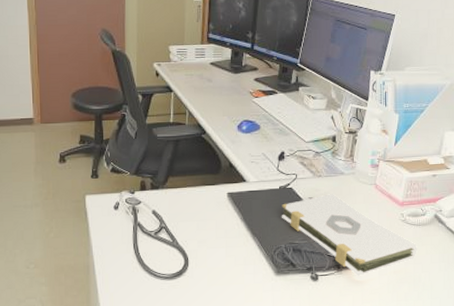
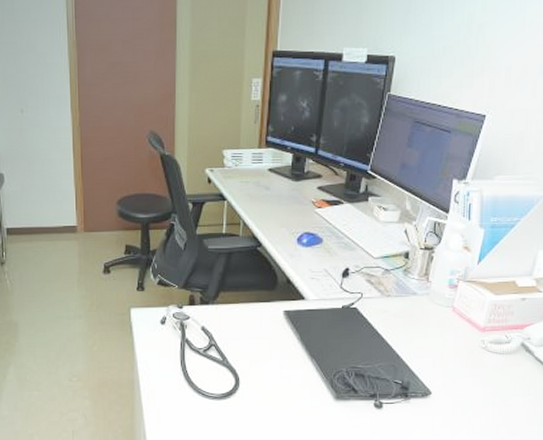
clipboard: present [282,194,417,276] -> none [344,316,499,406]

